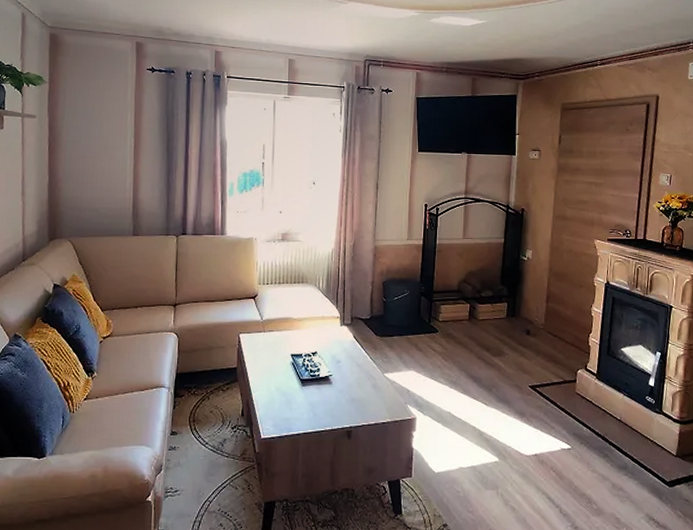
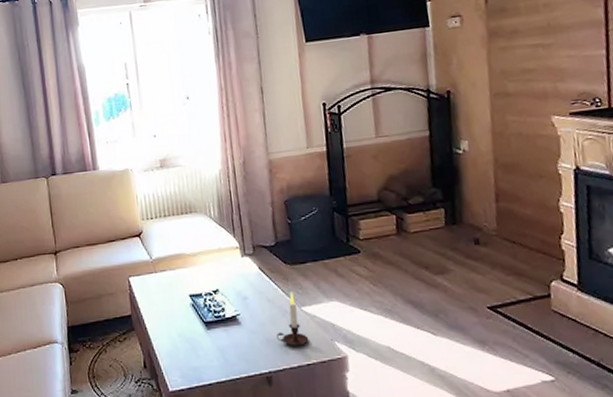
candle: none [361,359,387,406] -> present [277,292,309,346]

